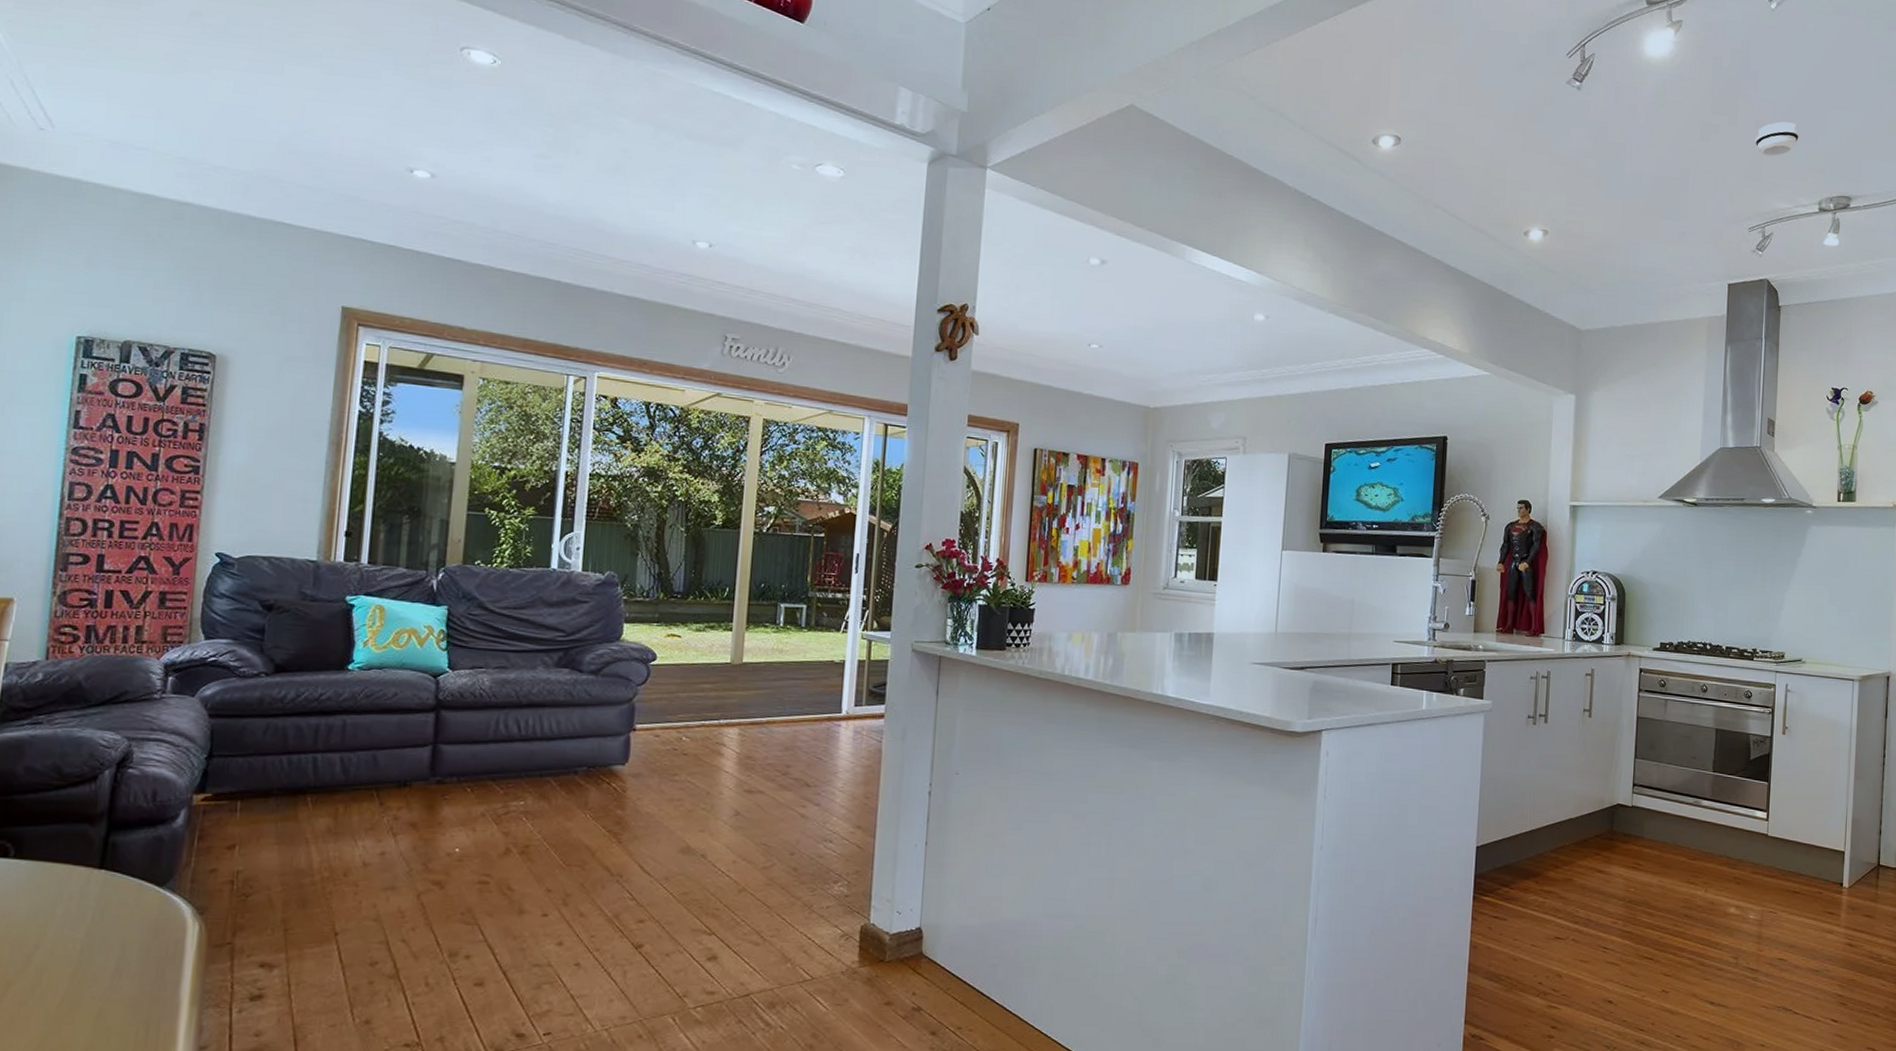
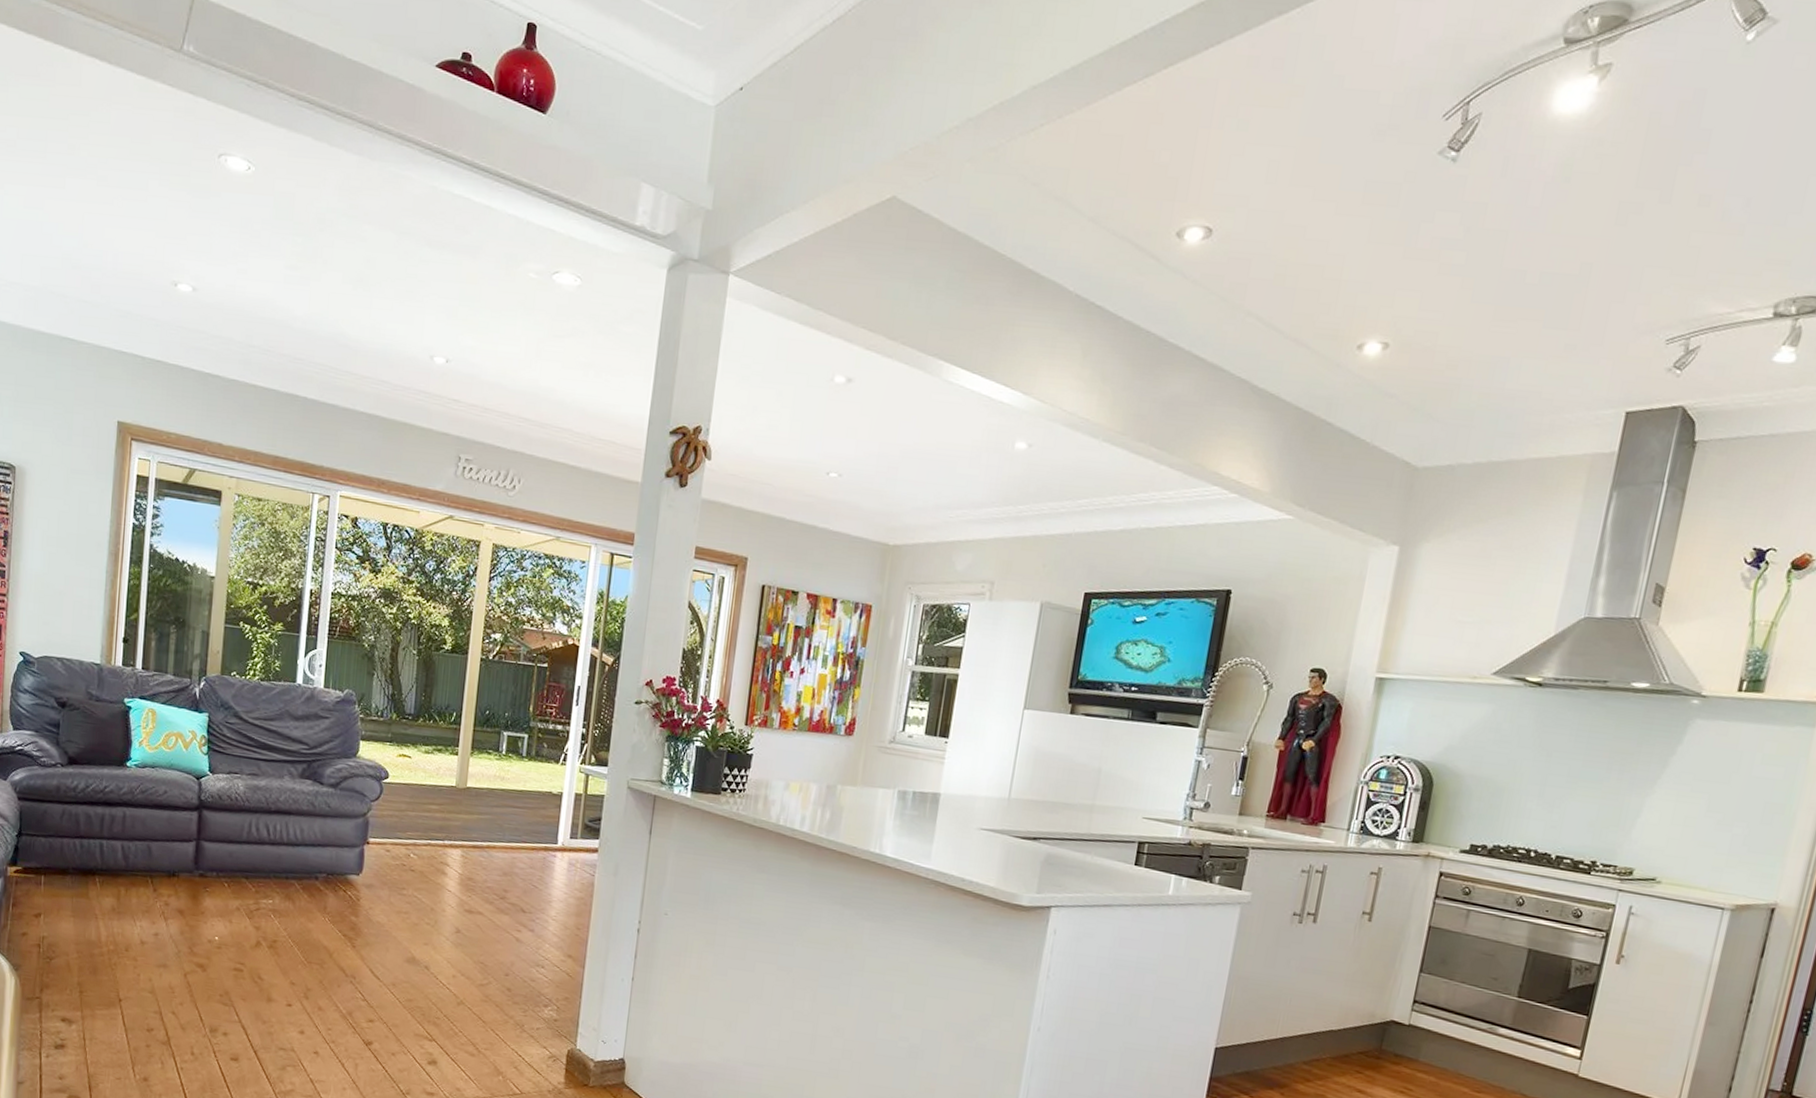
smoke detector: present [1755,121,1799,157] -> none [1693,196,1761,245]

